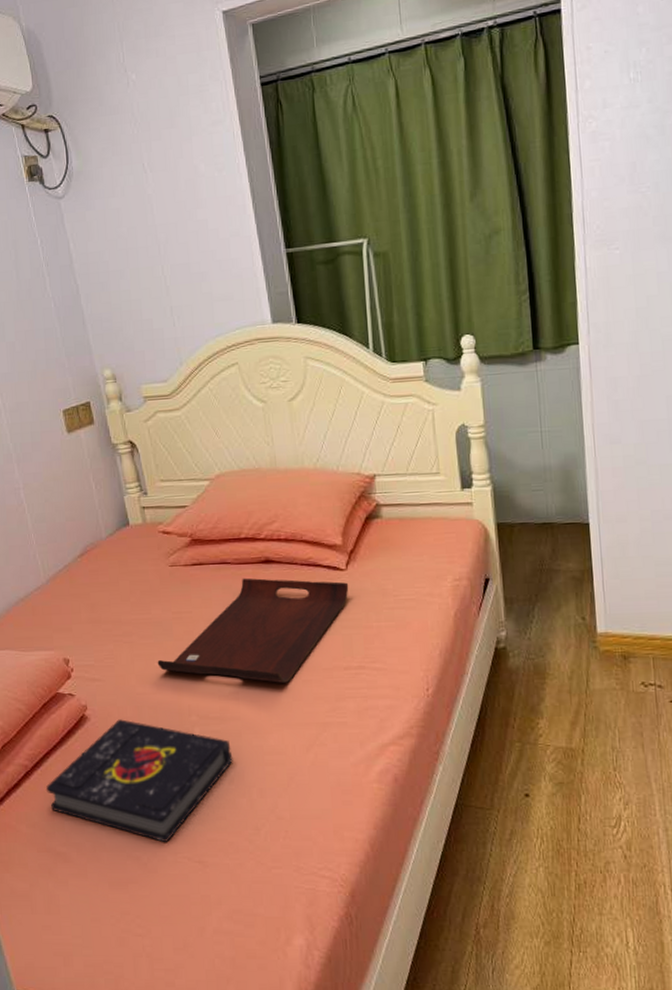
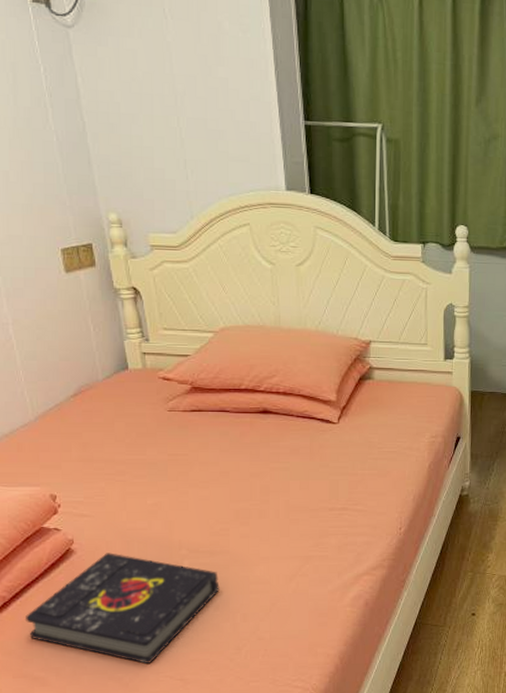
serving tray: present [157,578,349,683] -> none [150,425,339,521]

